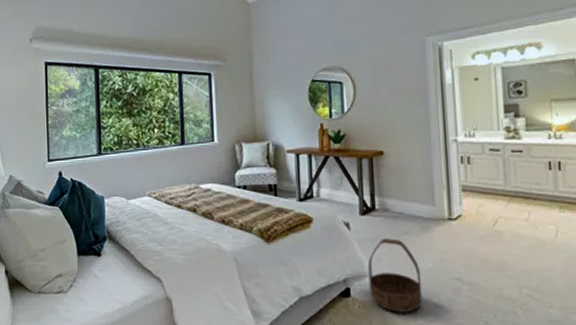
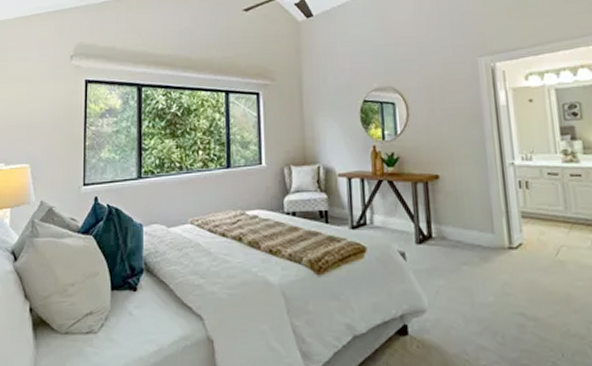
basket: present [368,238,423,313] -> none [425,269,486,353]

